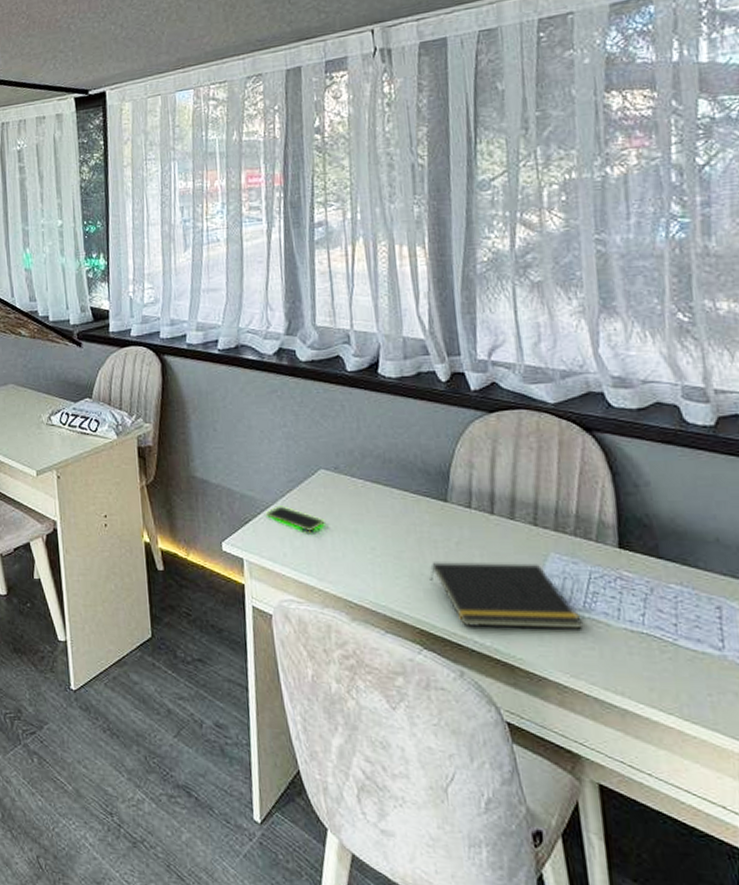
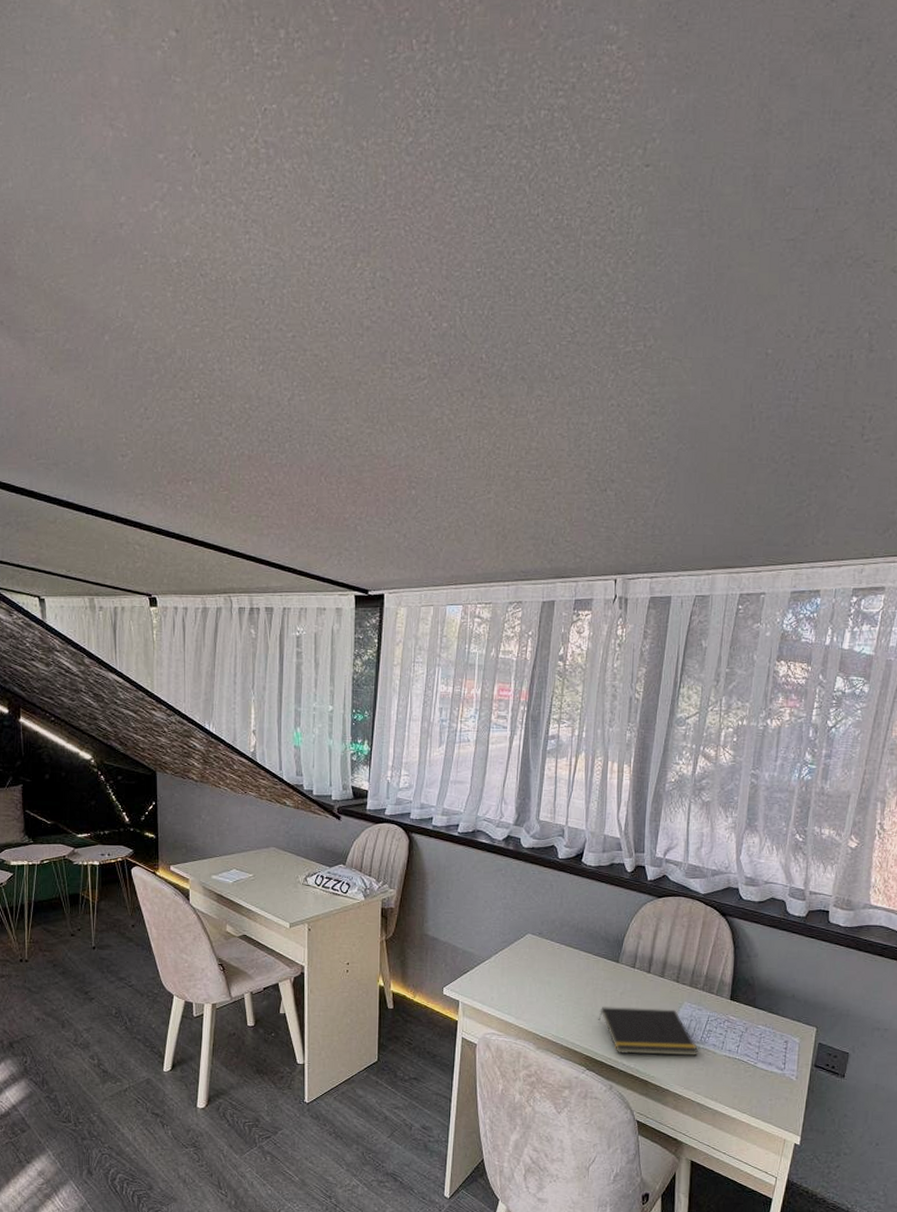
smartphone: present [265,506,325,531] -> none [480,961,526,981]

